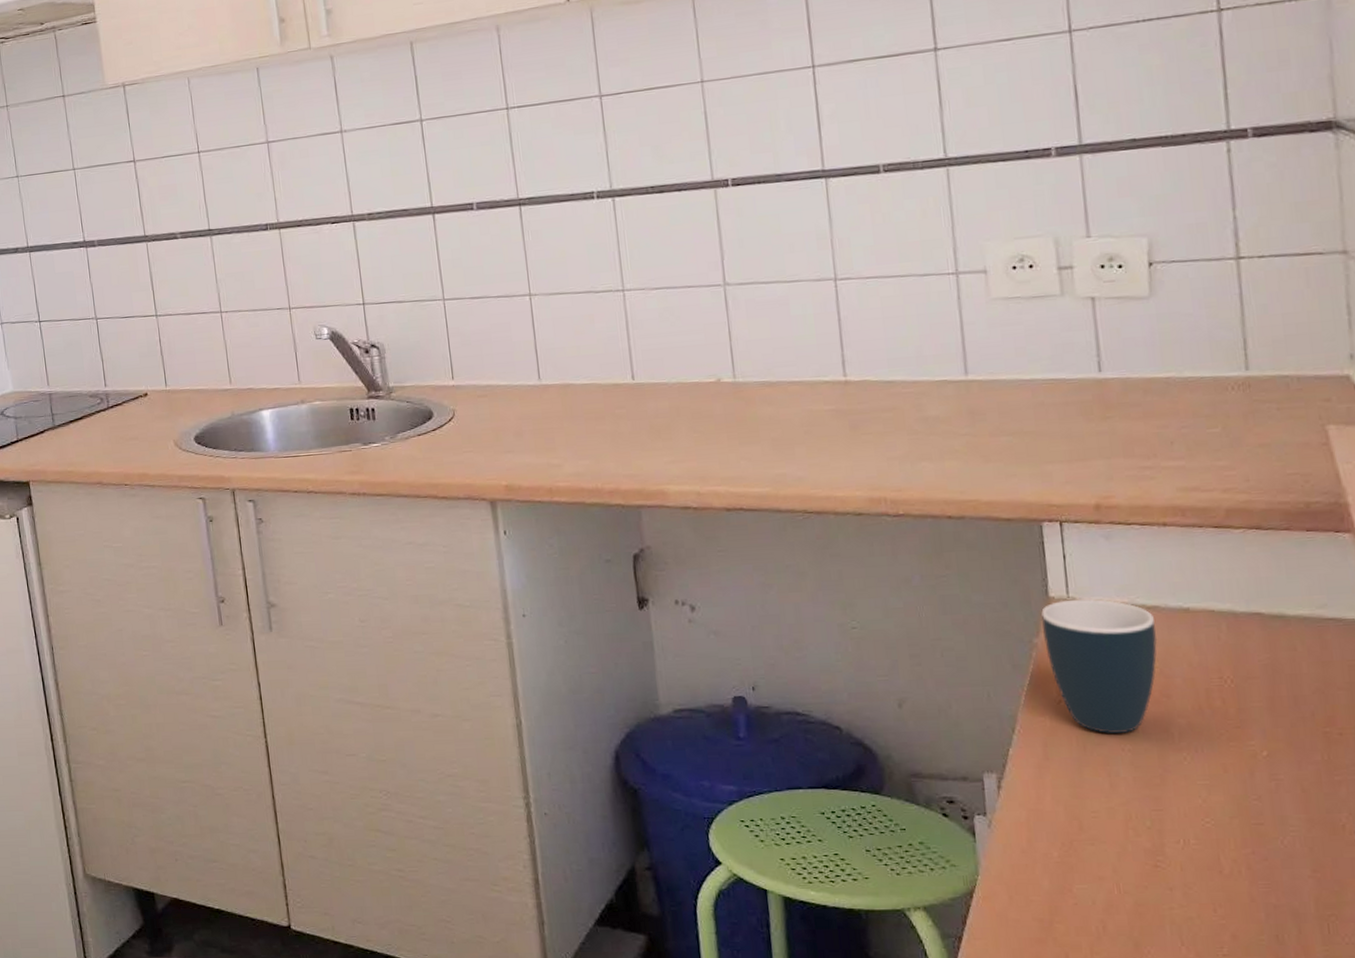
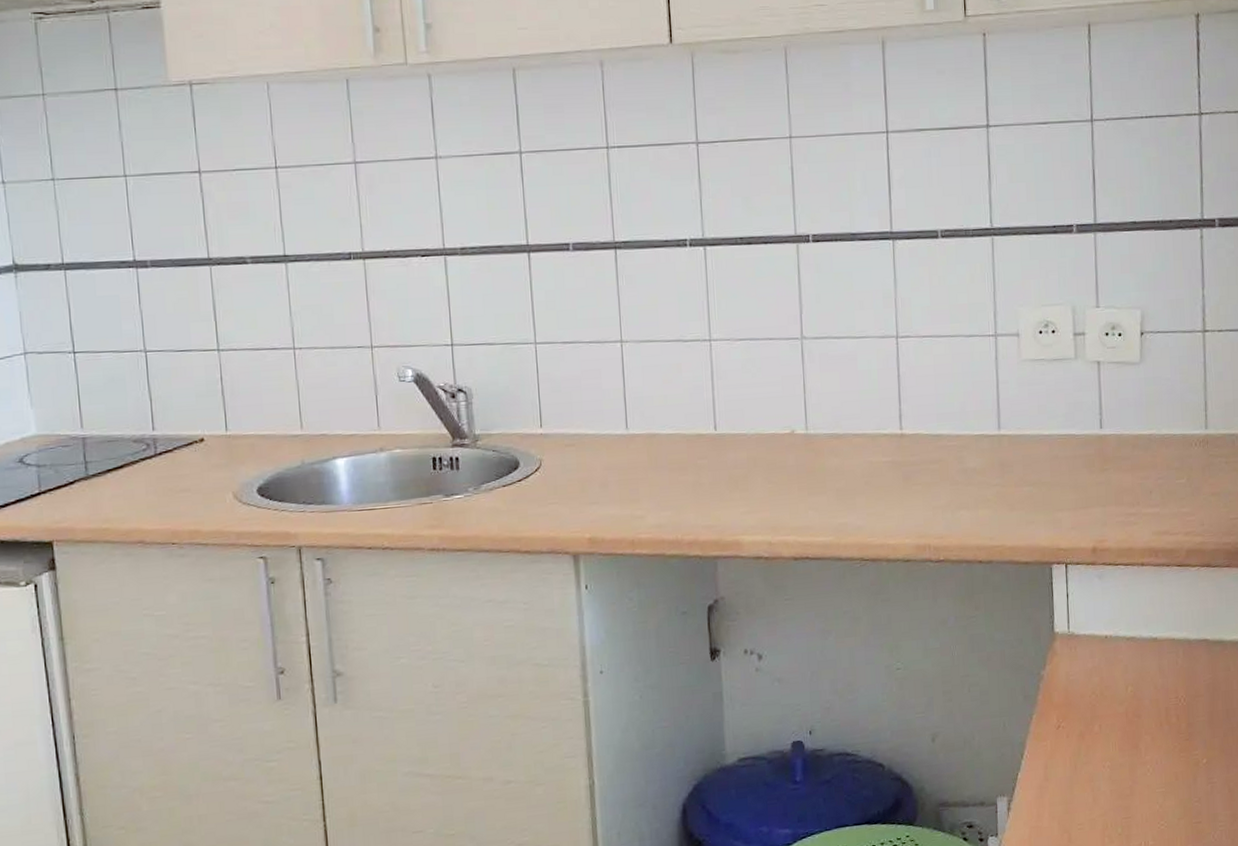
mug: present [1041,599,1158,734] -> none [1048,633,1133,753]

